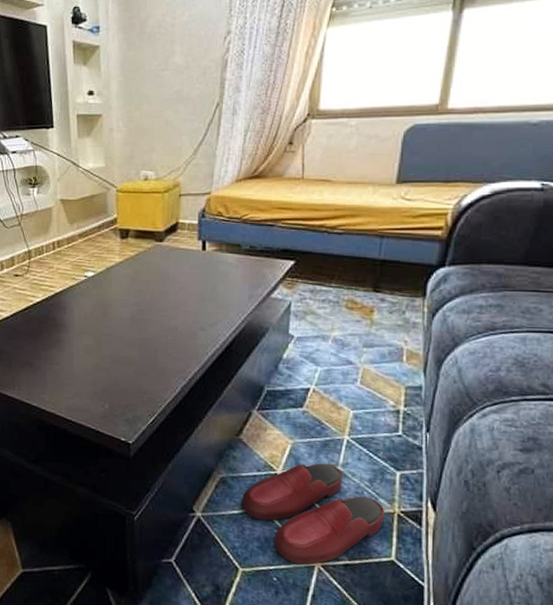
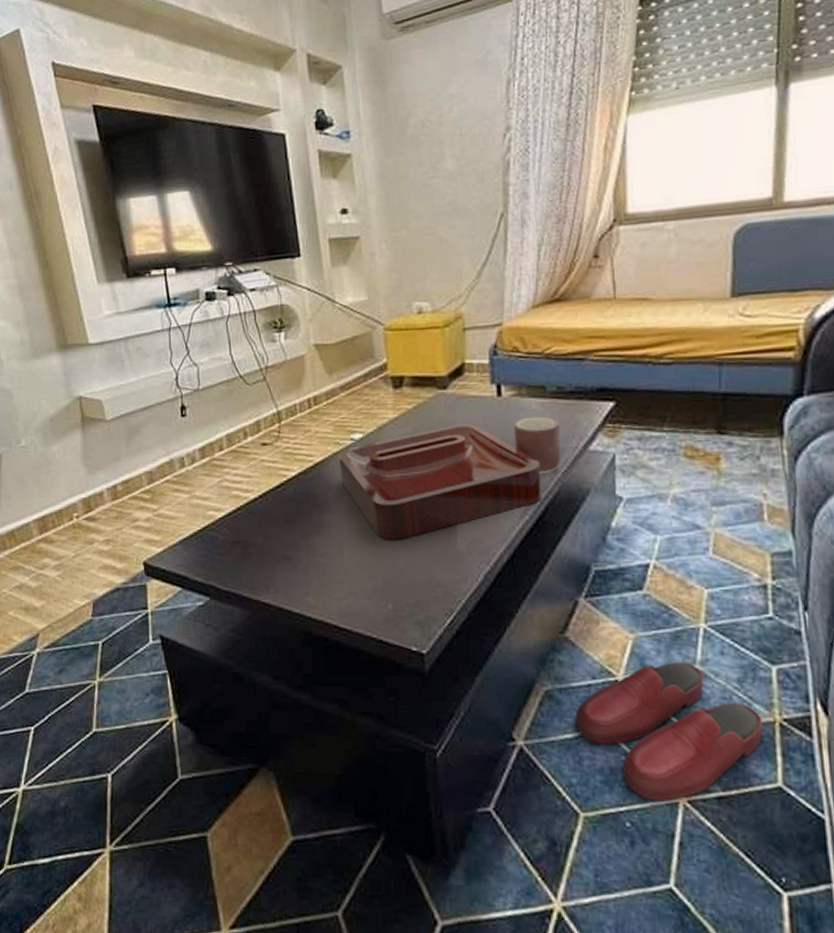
decorative tray: none [74,270,232,357] -> present [338,424,542,540]
mug: none [212,268,250,314] -> present [512,416,561,475]

